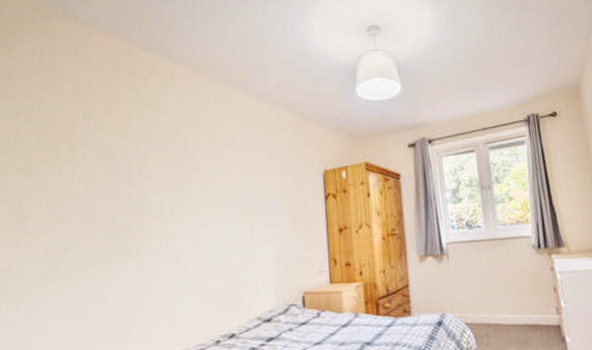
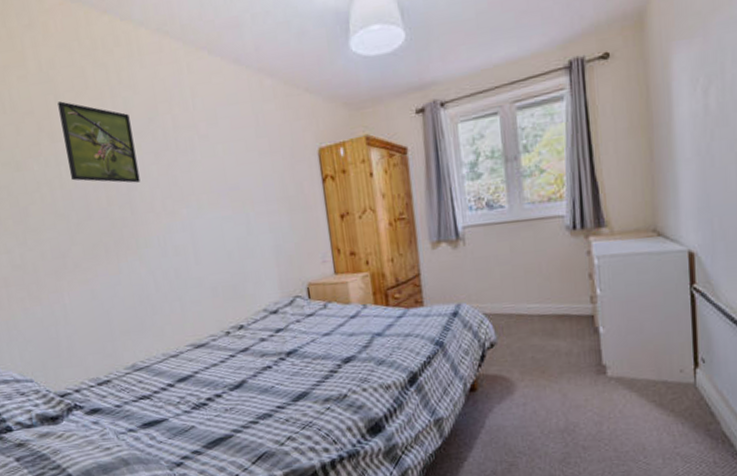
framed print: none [82,117,153,193] -> present [57,101,141,183]

